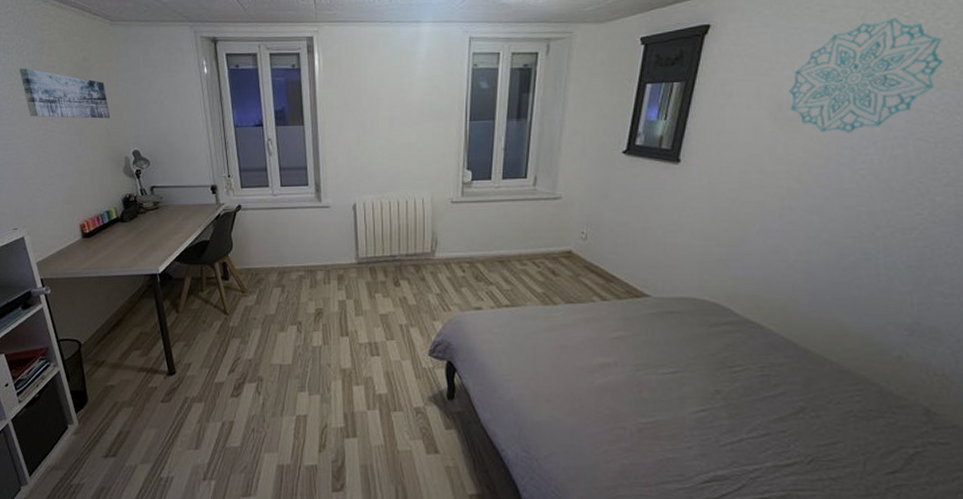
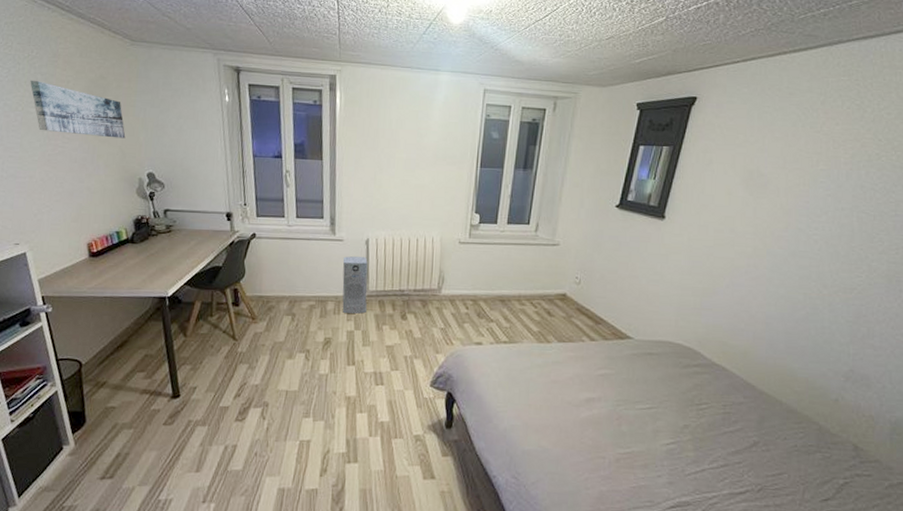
air purifier: none [330,223,357,282] -> present [342,256,368,314]
wall decoration: present [789,17,943,134] -> none [759,104,884,203]

